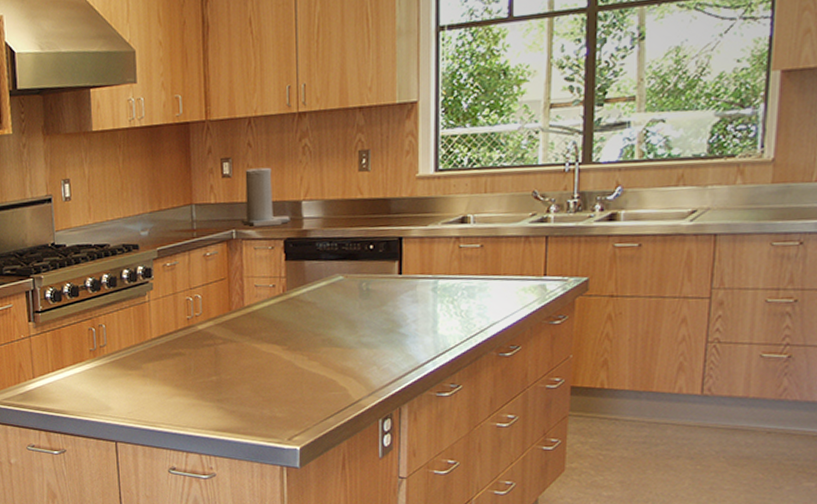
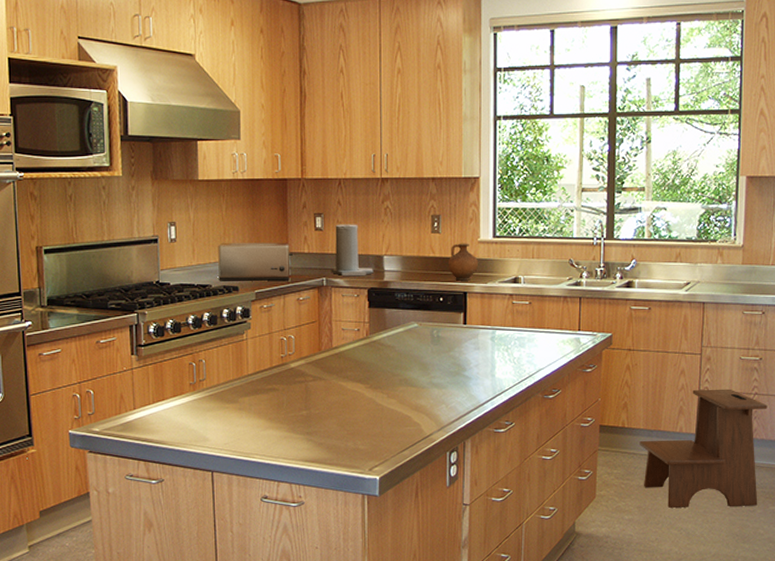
toaster: none [115,193,198,240] -> present [218,242,293,282]
ceramic jug: none [379,180,416,225] -> present [447,243,478,281]
step stool: none [624,339,804,483] -> present [639,388,768,508]

